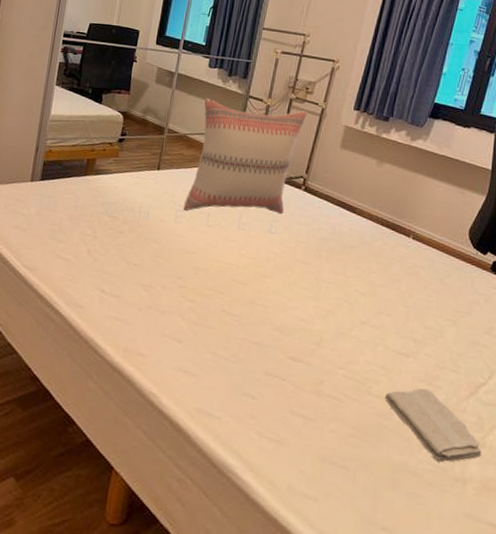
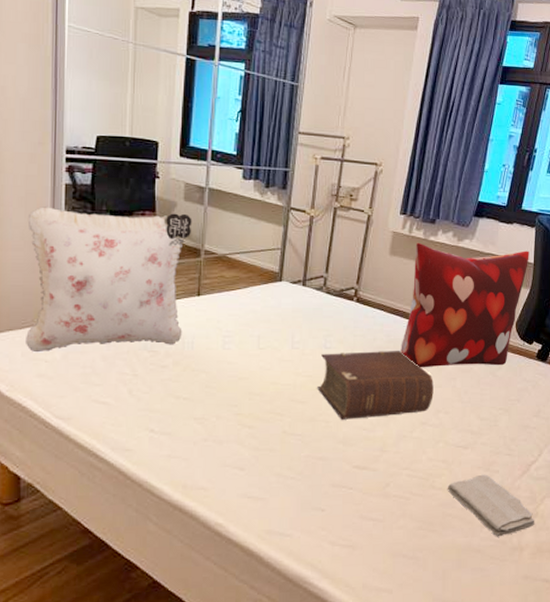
pillow: none [9,80,161,213] -> present [26,206,192,353]
pillow: present [183,97,307,213] -> none [230,212,353,335]
bible: none [259,238,377,311] -> present [317,351,434,420]
decorative pillow: none [345,138,487,273] -> present [401,242,529,368]

